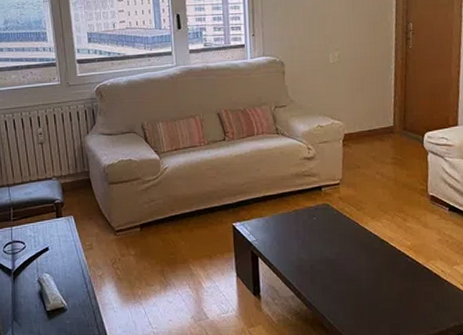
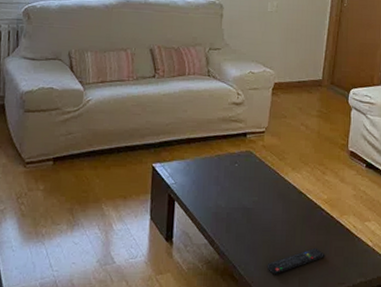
remote control: none [355,294,415,322] -> present [267,247,326,274]

